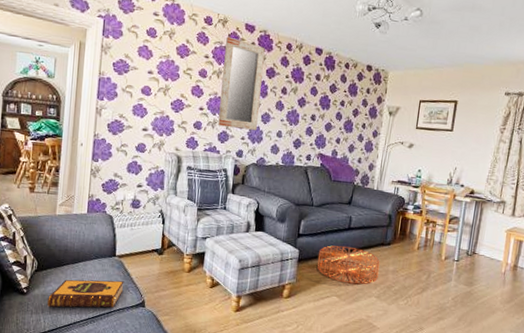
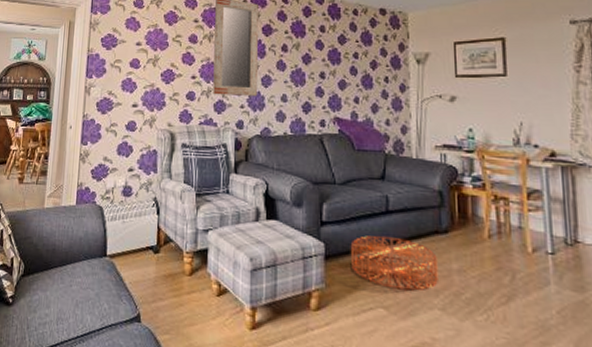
hardback book: present [47,279,124,308] -> none [33,286,117,323]

